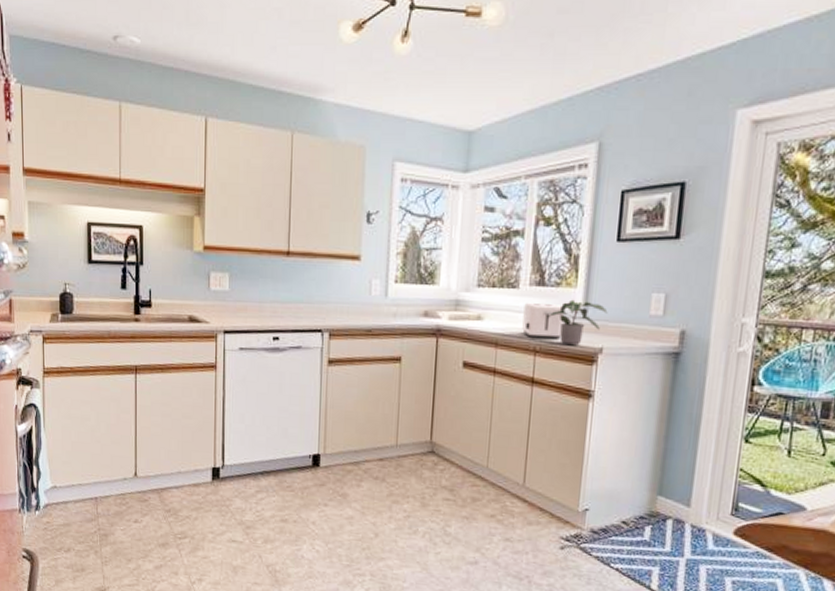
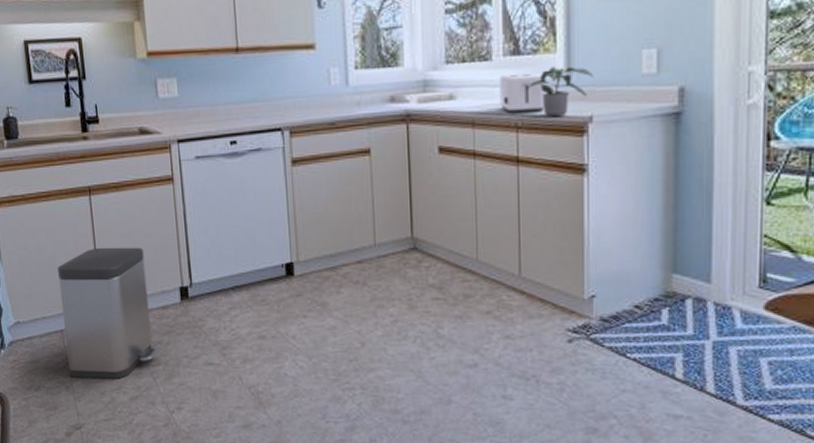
pedal bin: none [98,423,187,548] -> present [58,247,159,379]

